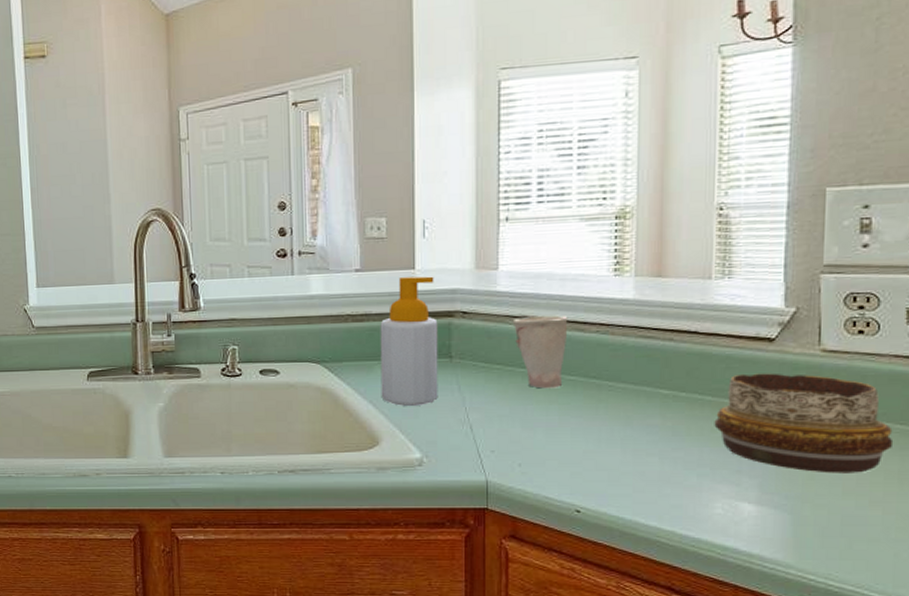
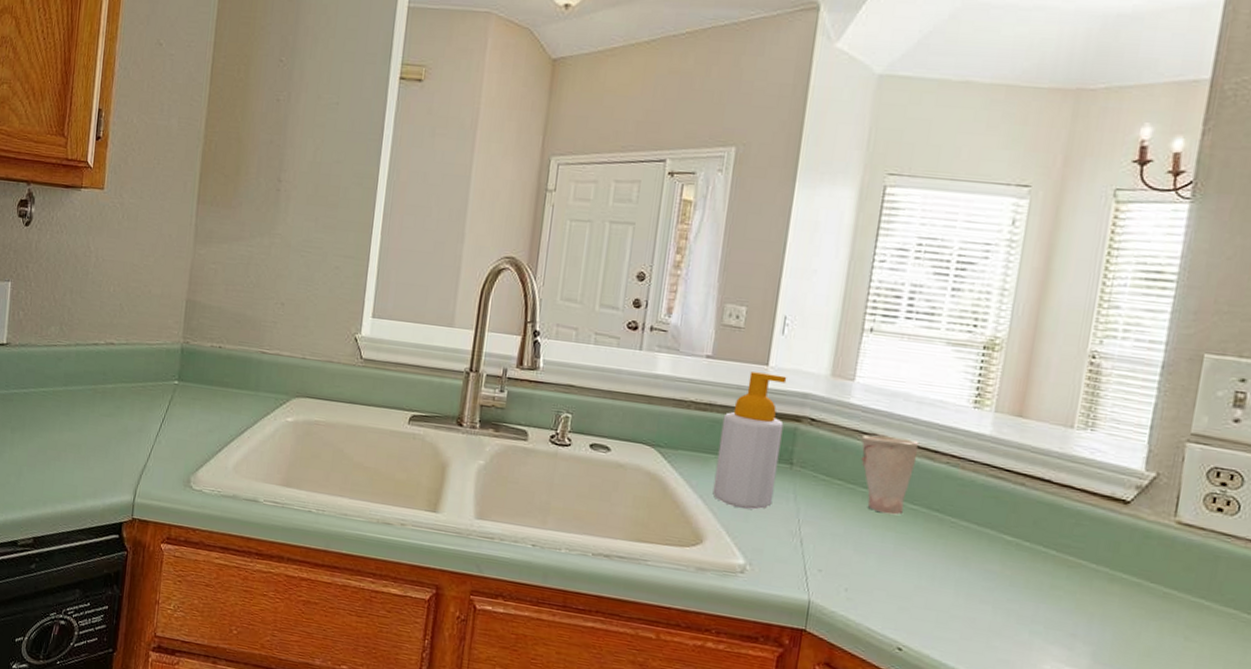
decorative bowl: present [714,373,894,473] -> none [1054,532,1239,658]

